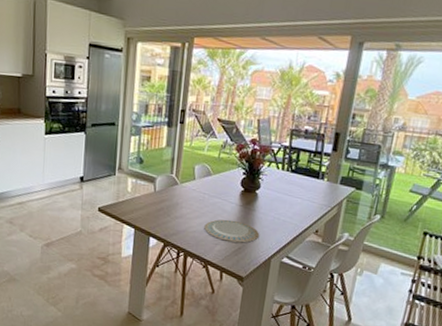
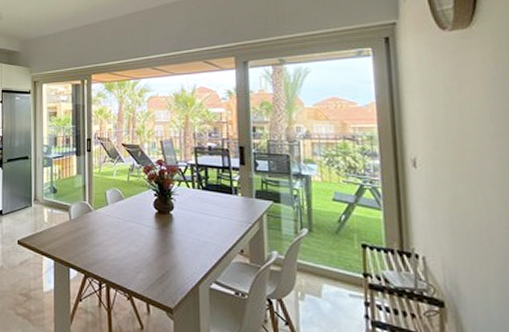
plate: present [204,219,260,243] -> none [123,244,182,269]

